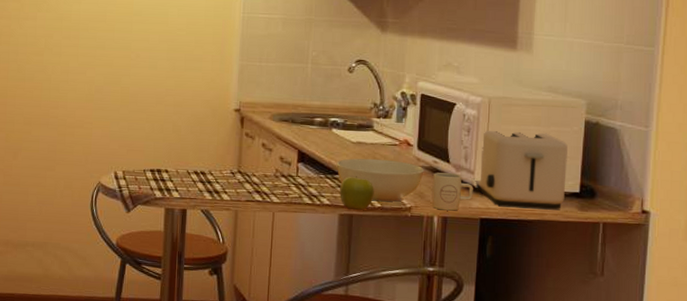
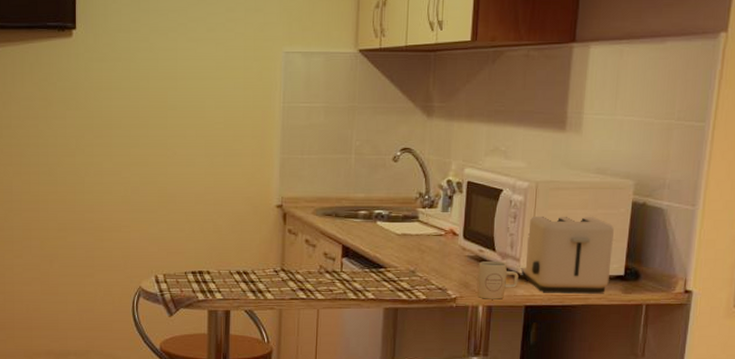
bowl: present [336,158,424,202] -> none [381,250,470,294]
fruit: present [340,176,374,211] -> none [384,269,419,304]

